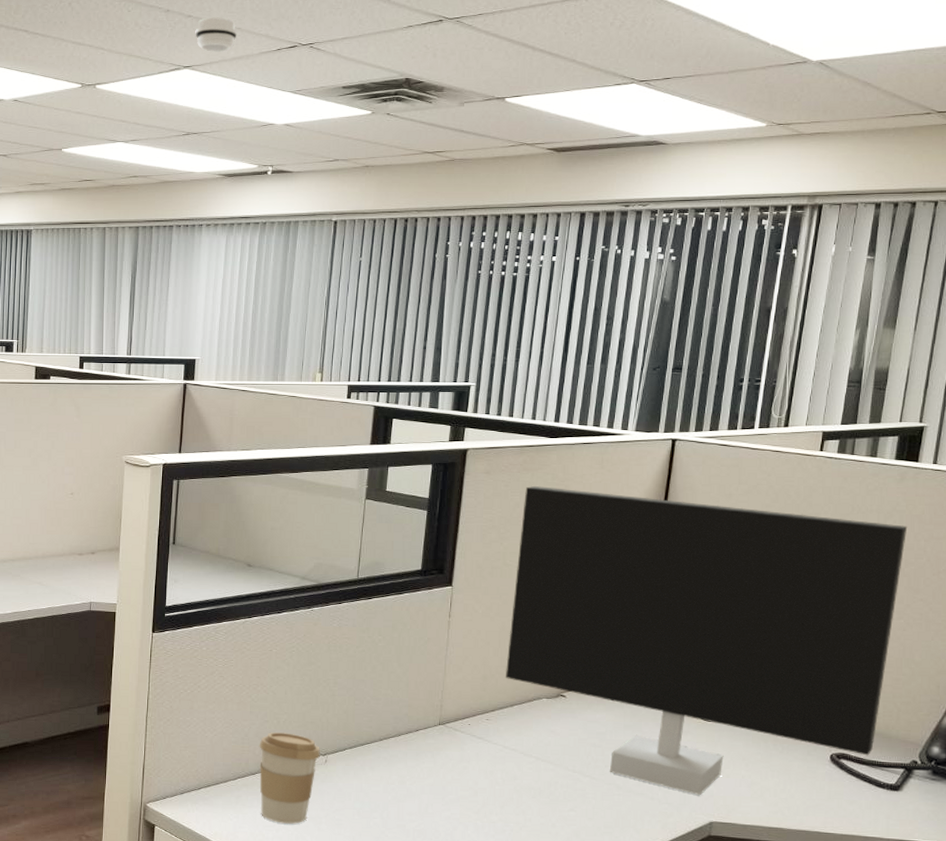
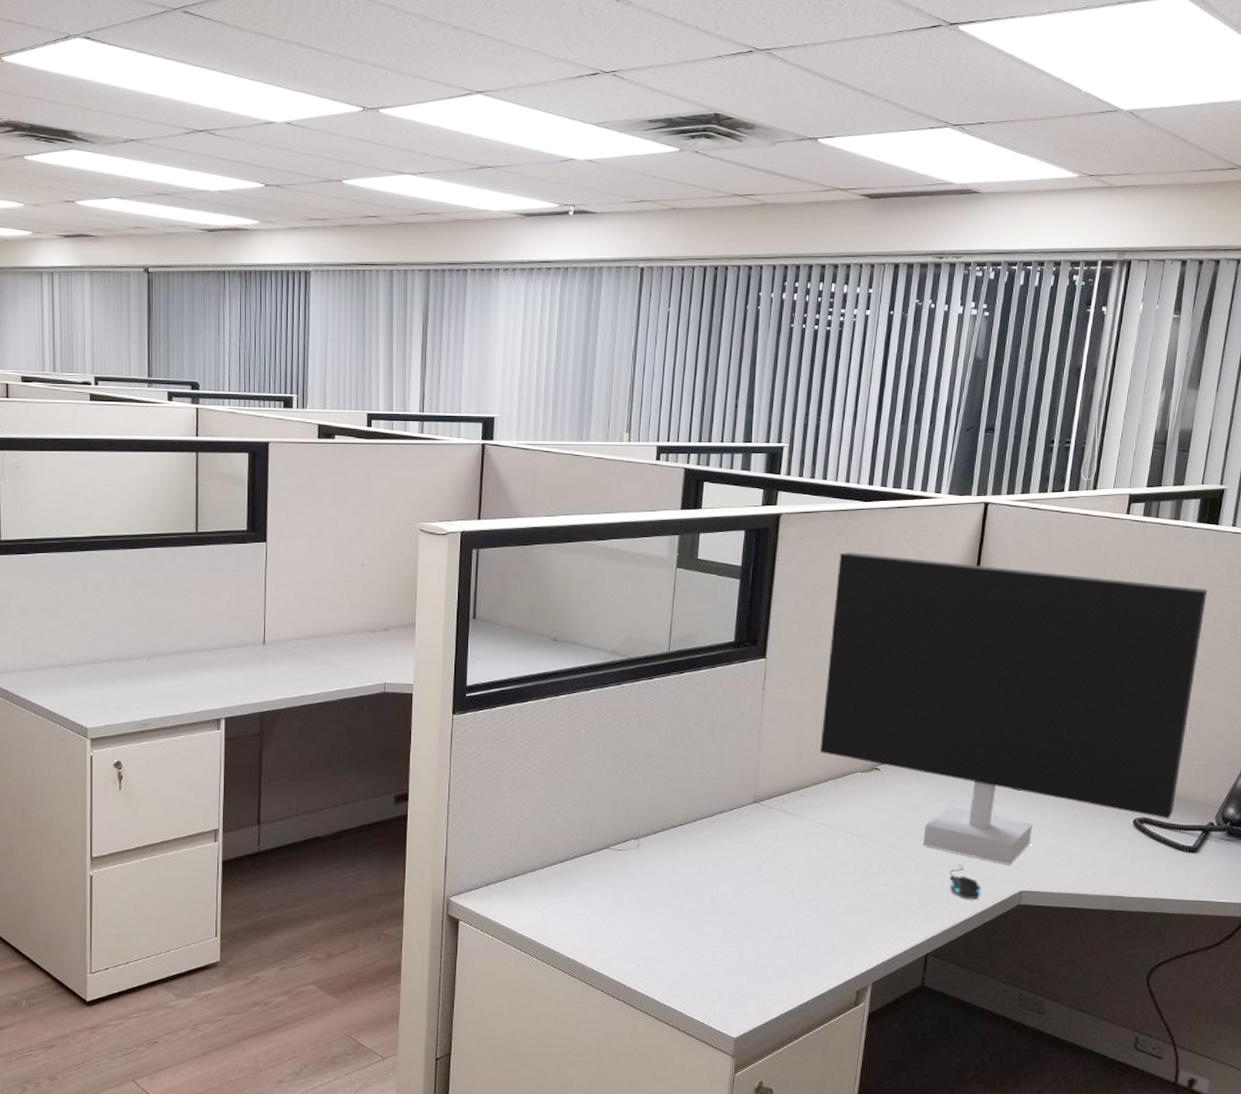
smoke detector: present [195,17,237,52] -> none [488,37,534,77]
coffee cup: present [259,732,320,824] -> none [568,817,632,912]
mouse: none [637,792,670,828] -> present [949,864,981,900]

